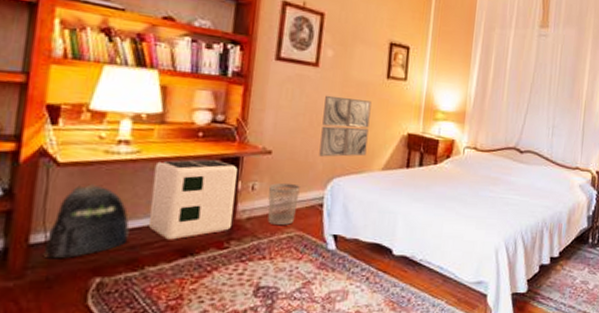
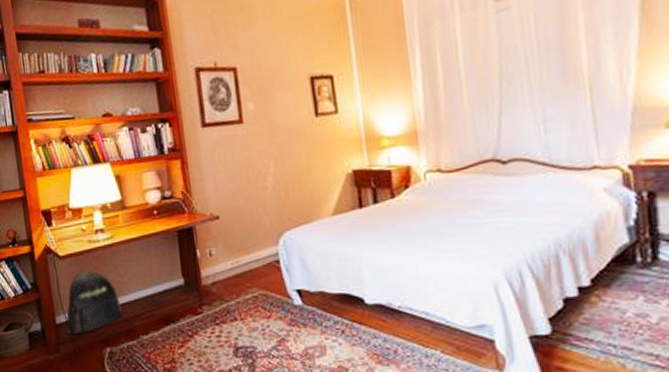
air purifier: present [148,159,237,240] -> none [127,233,200,311]
wastebasket: present [268,182,300,225] -> none [223,244,255,286]
wall art: present [319,95,372,157] -> none [256,145,312,213]

